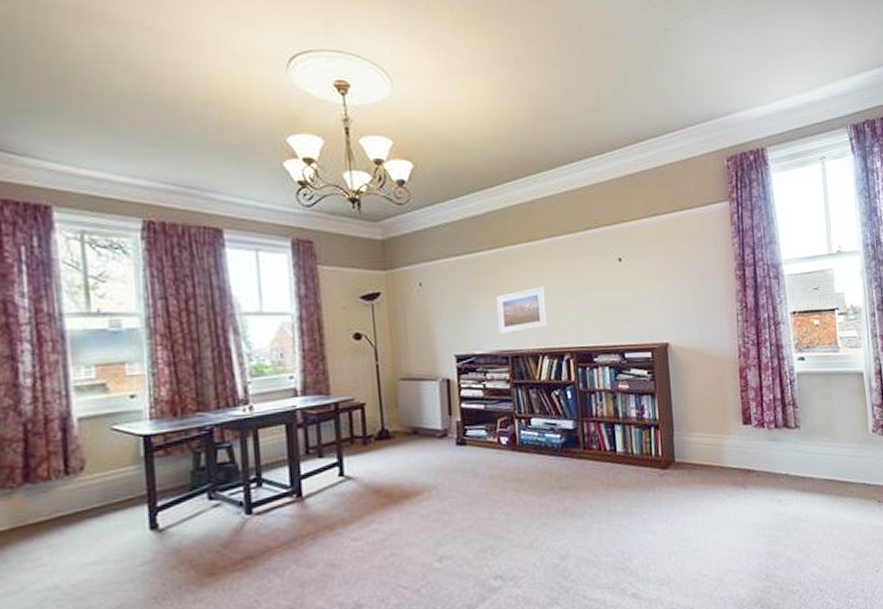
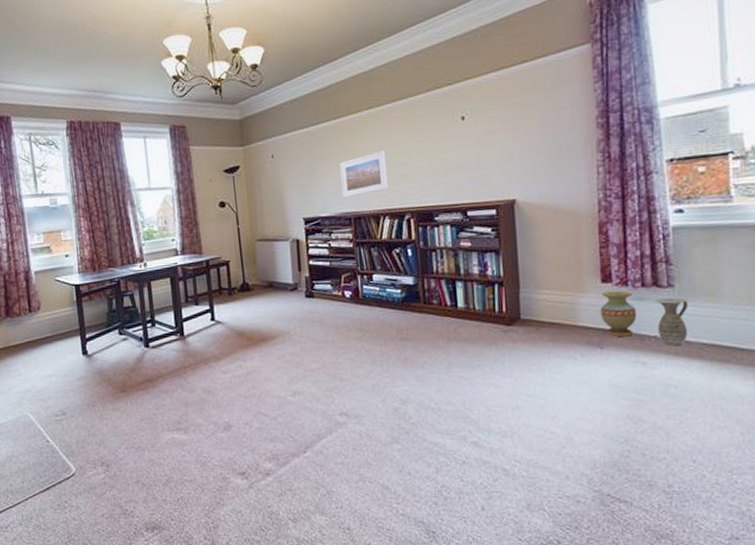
vase: none [742,432,773,476] -> present [600,290,637,337]
ceramic jug: none [785,438,811,482] -> present [654,298,689,345]

